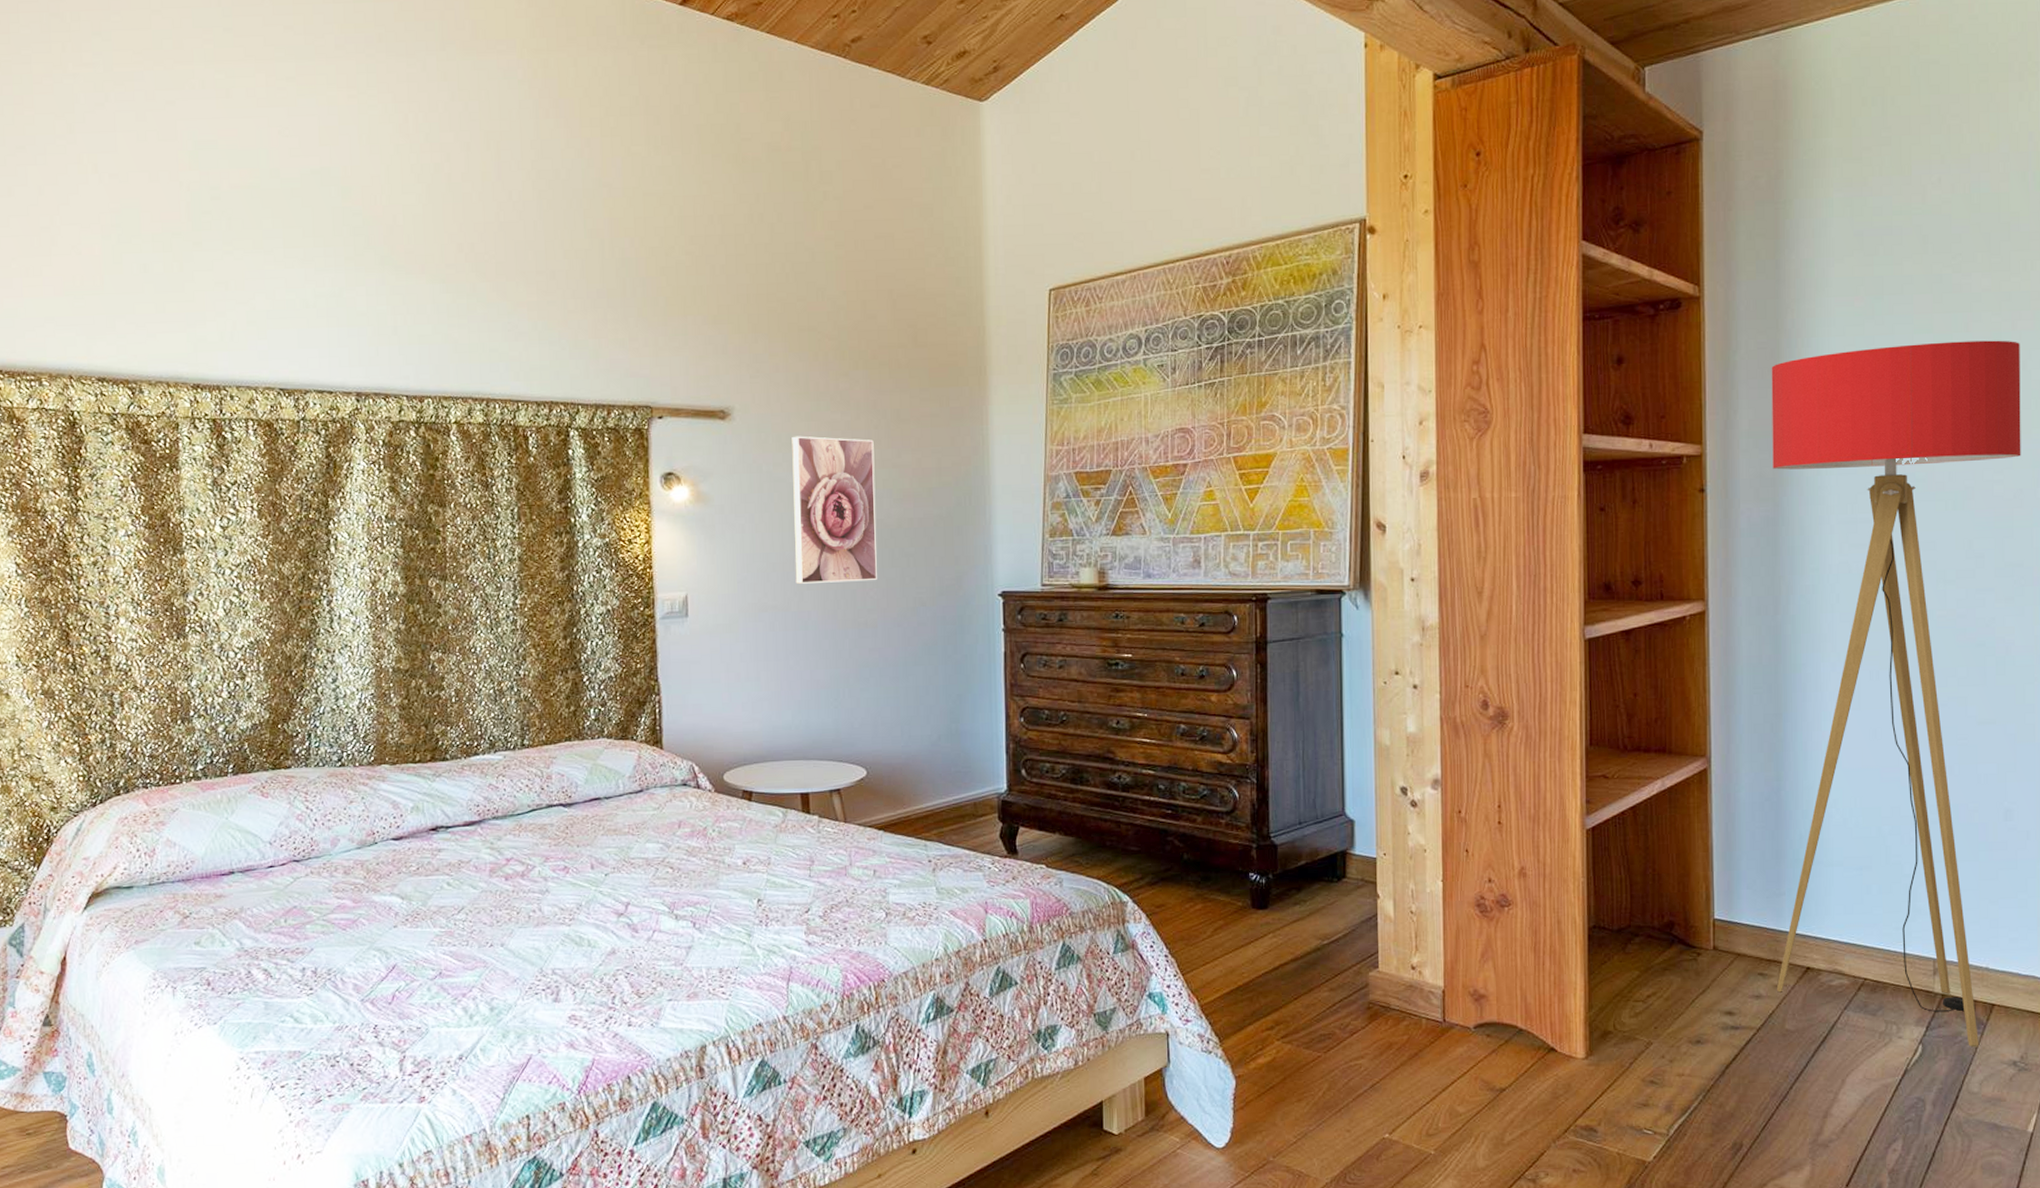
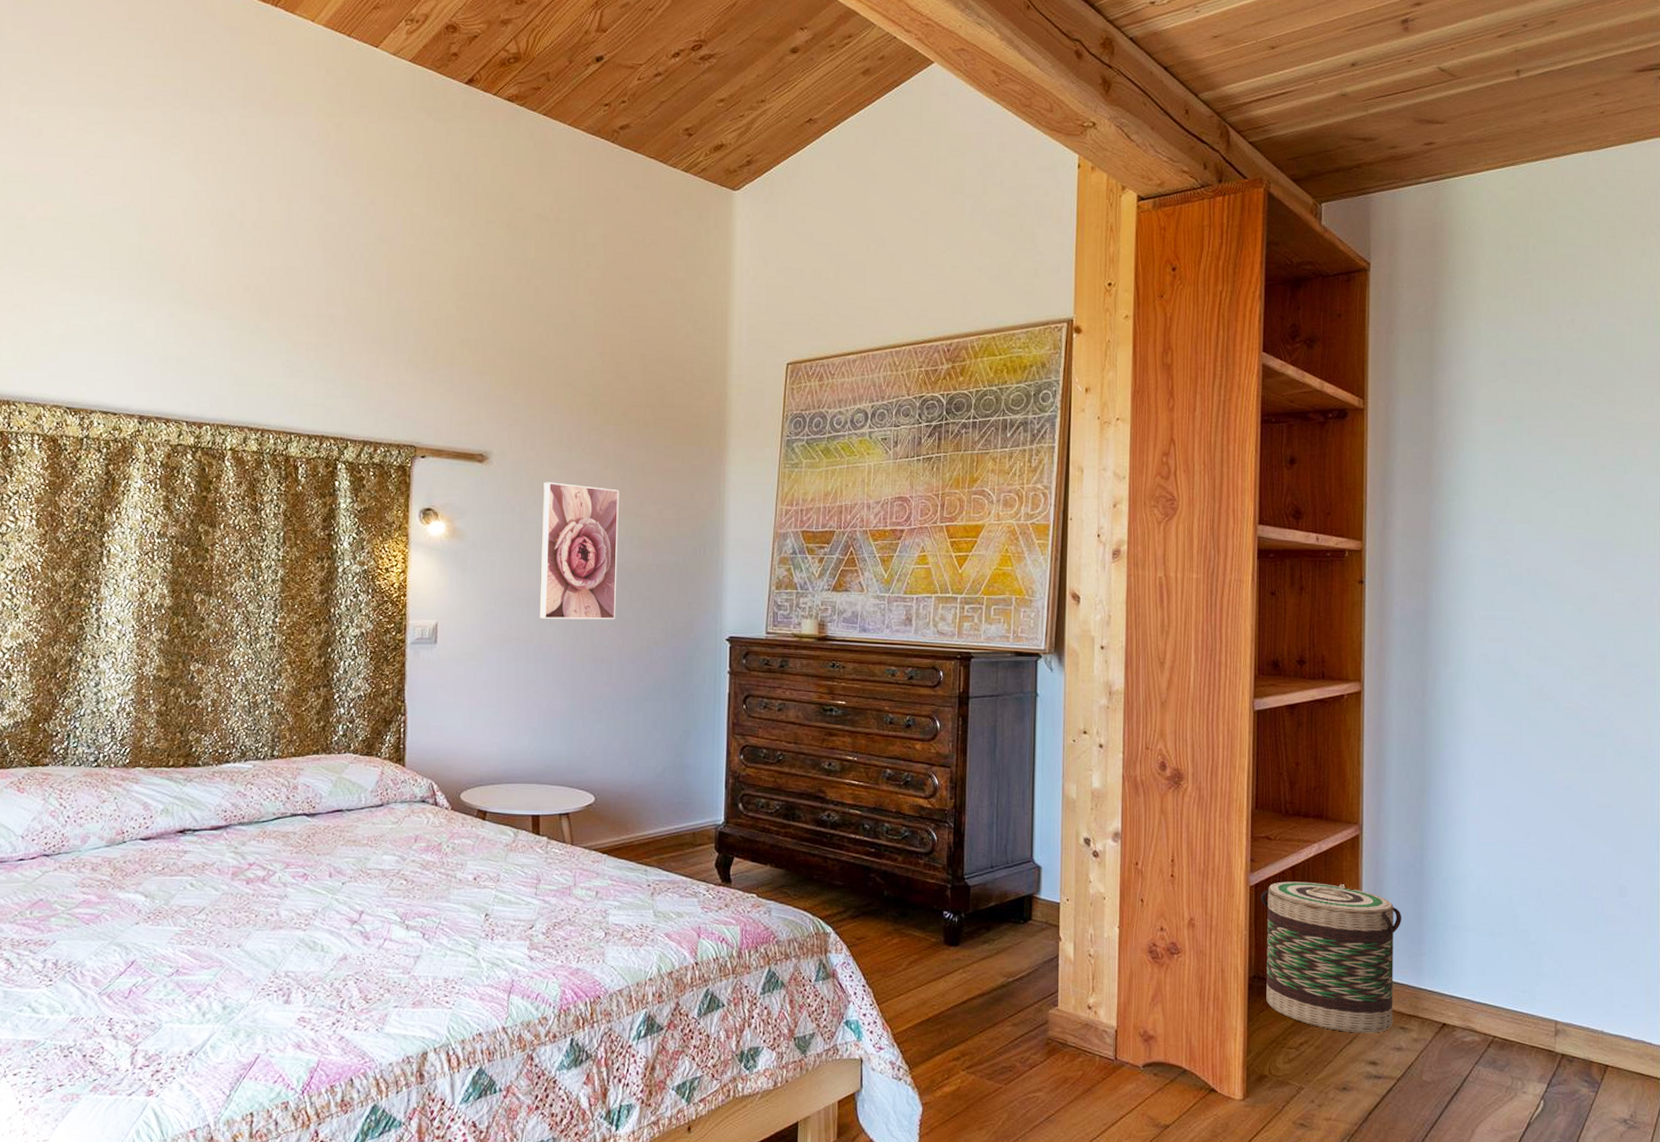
basket: none [1598,821,1757,982] -> present [1260,881,1401,1033]
floor lamp: present [1771,340,2021,1048] -> none [1415,463,1639,1105]

